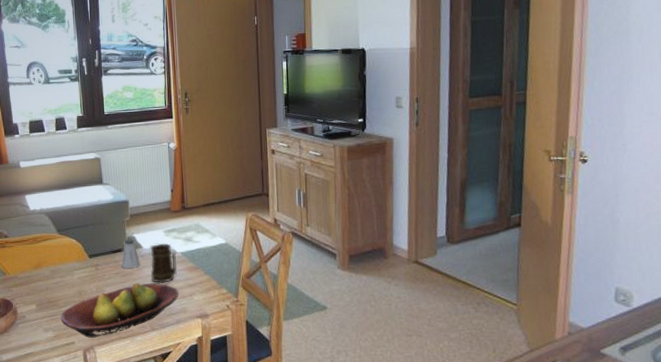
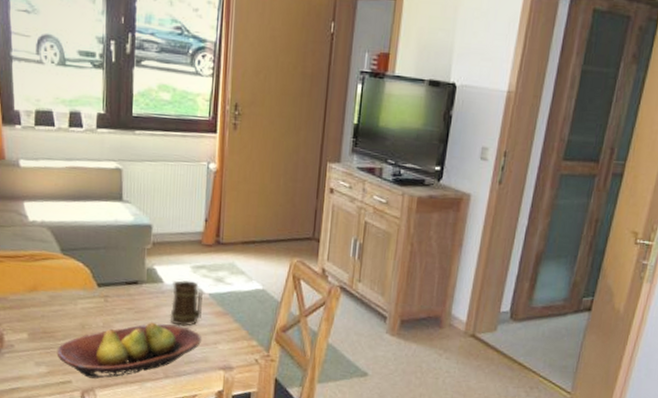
saltshaker: present [121,239,140,268] -> none [136,270,159,305]

